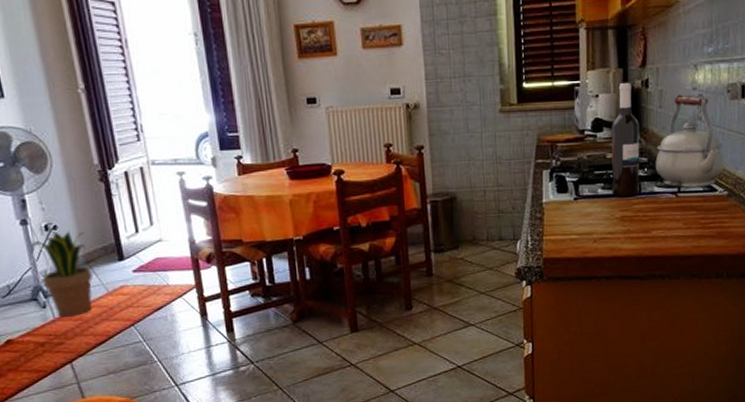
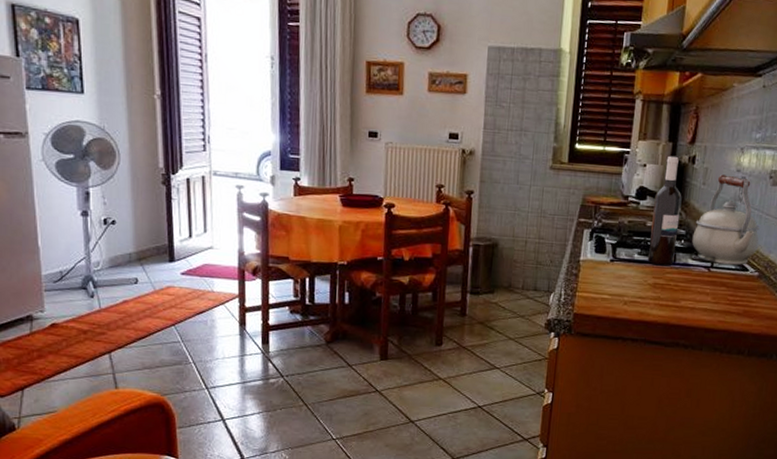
potted plant: present [31,231,93,317] -> none [88,226,142,309]

